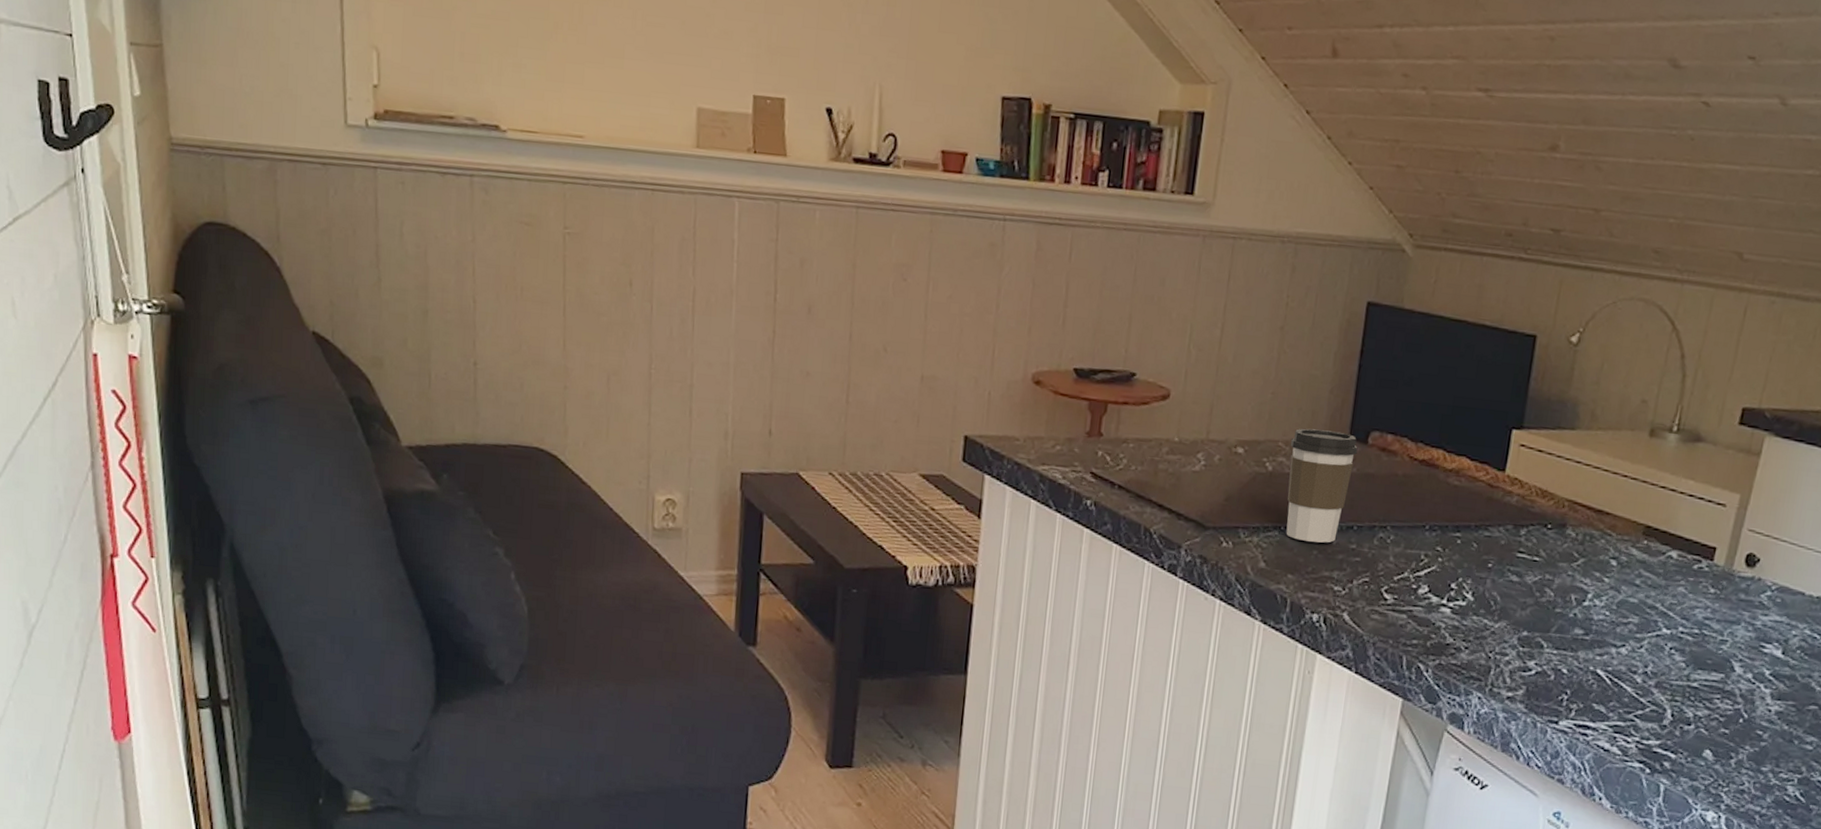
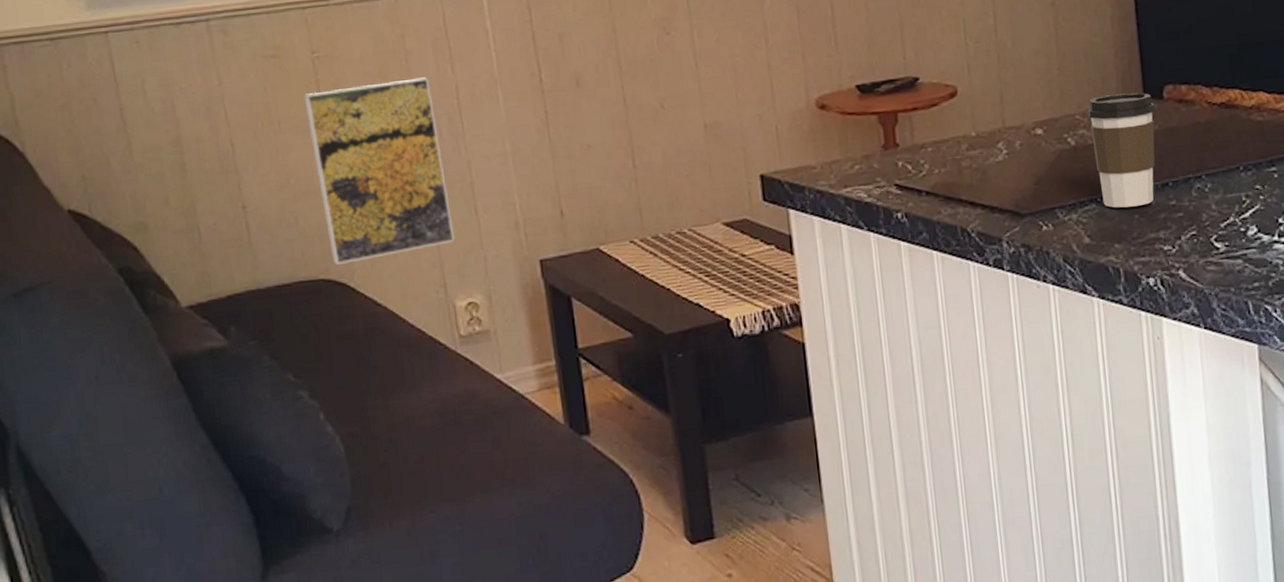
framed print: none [548,266,670,439] -> present [303,77,455,265]

